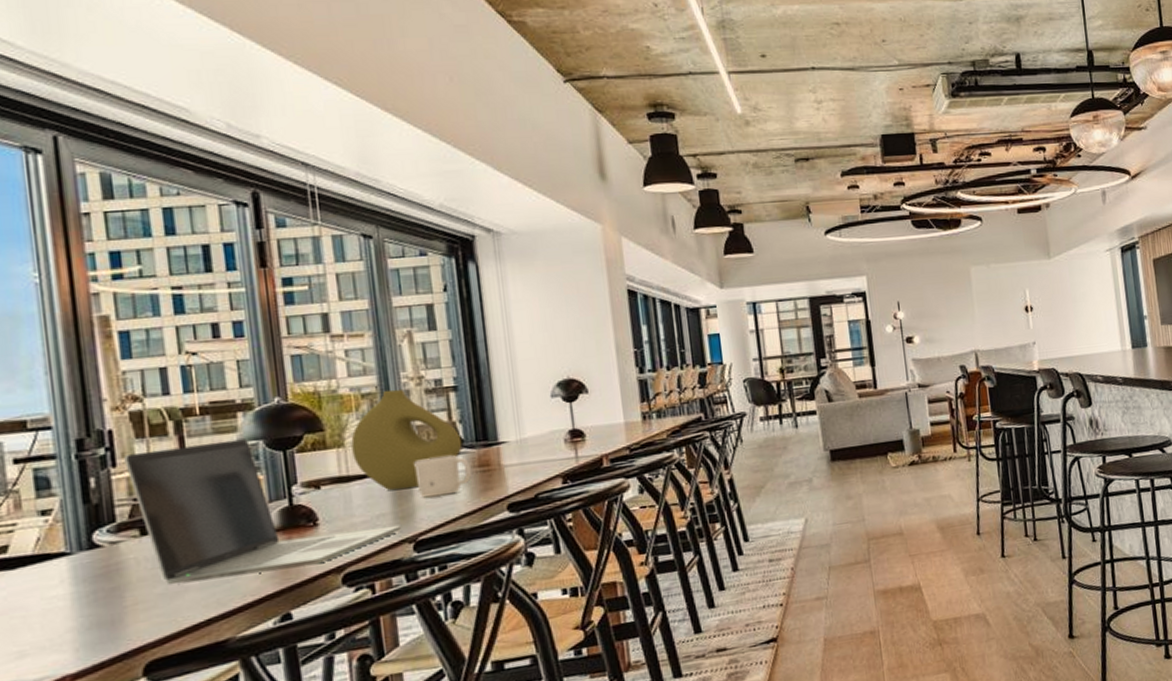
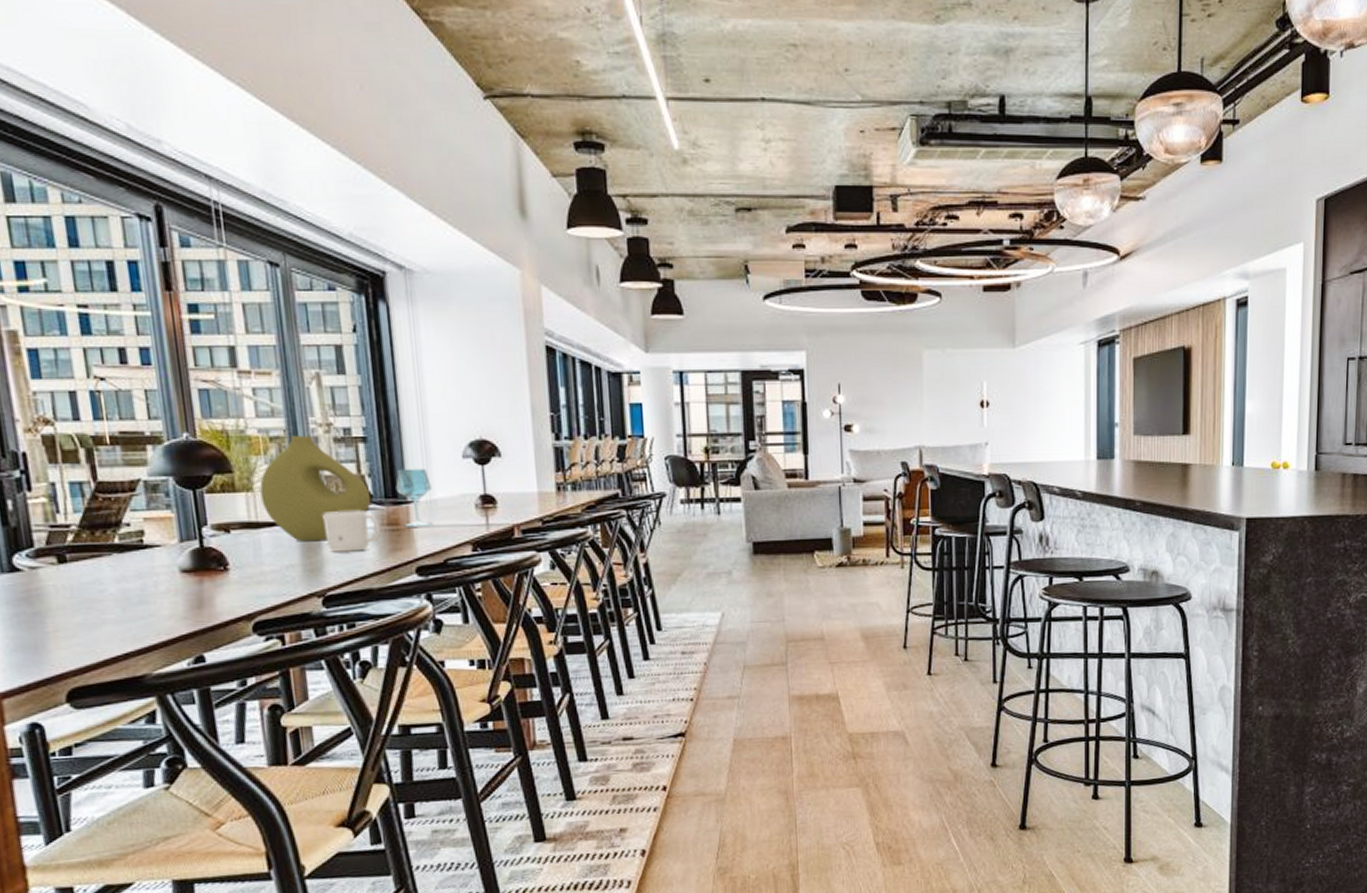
laptop: present [124,438,402,586] -> none [38,473,311,616]
wine glass: none [486,410,522,467] -> present [395,468,432,527]

